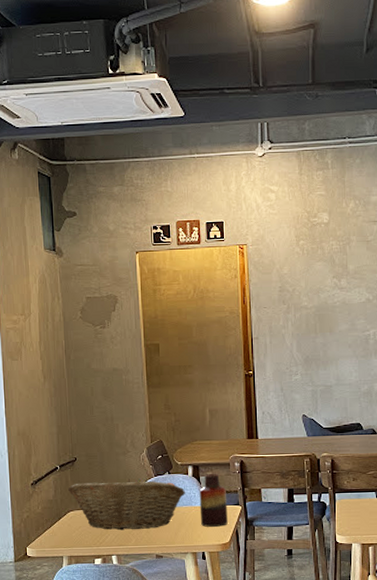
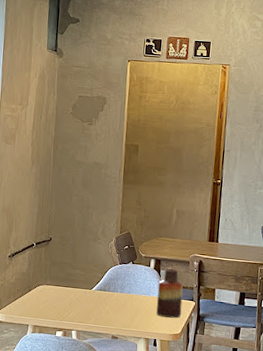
fruit basket: present [68,479,186,531] -> none [41,260,146,311]

